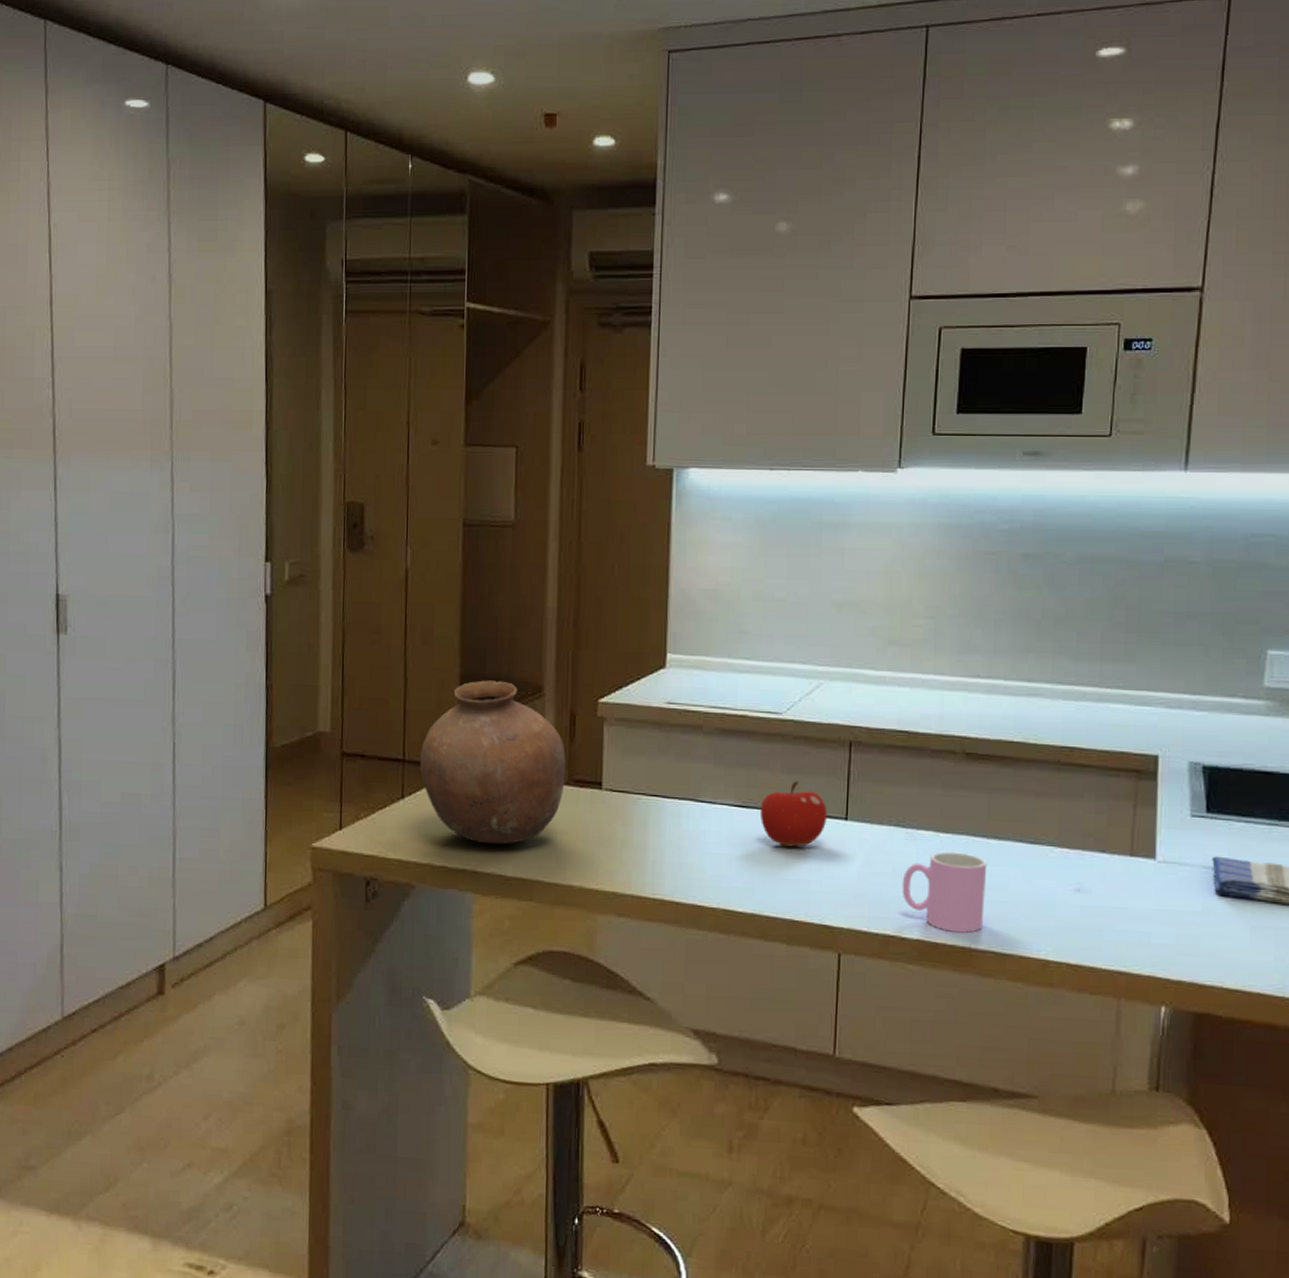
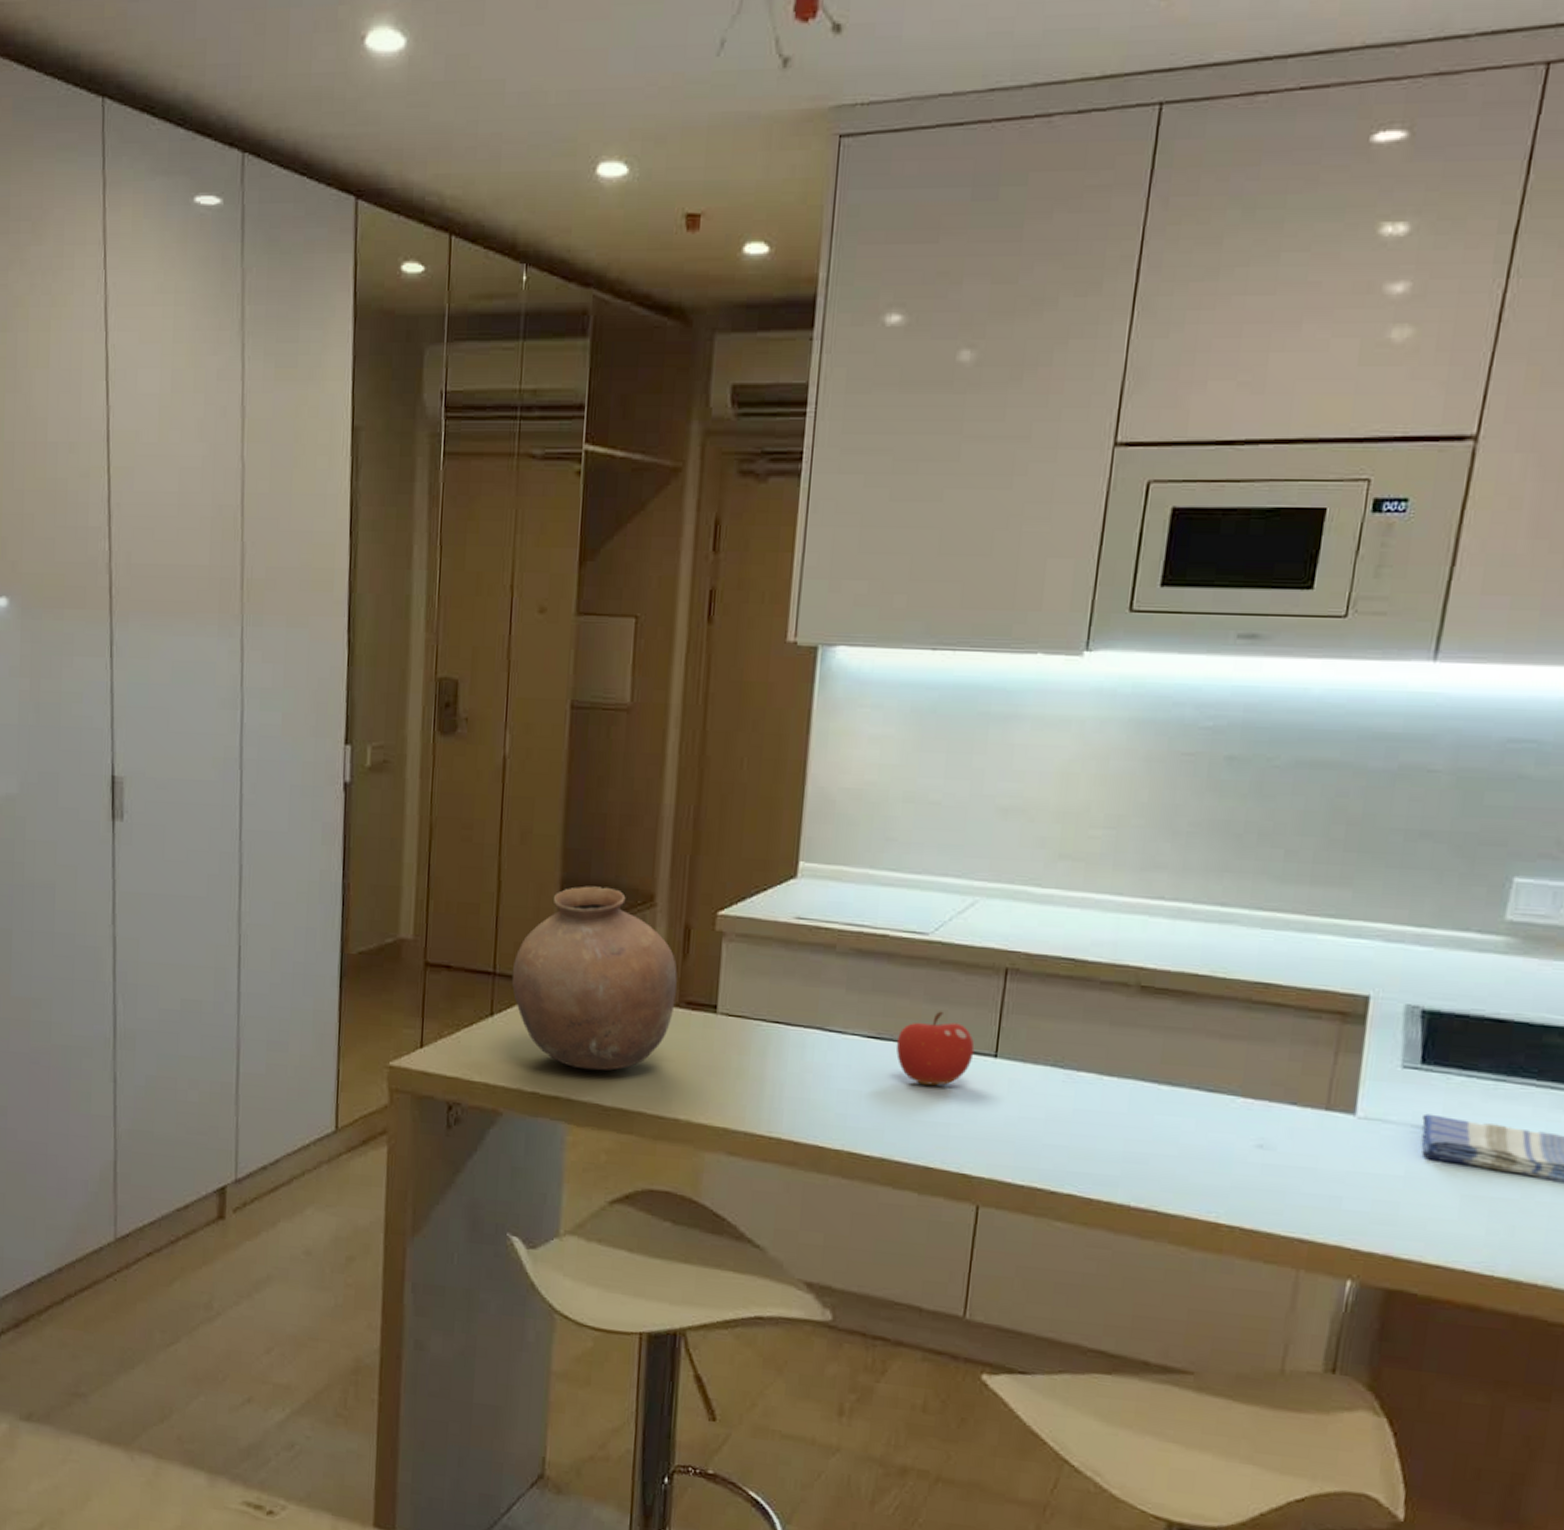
cup: present [902,851,987,933] -> none [1054,1097,1157,1189]

